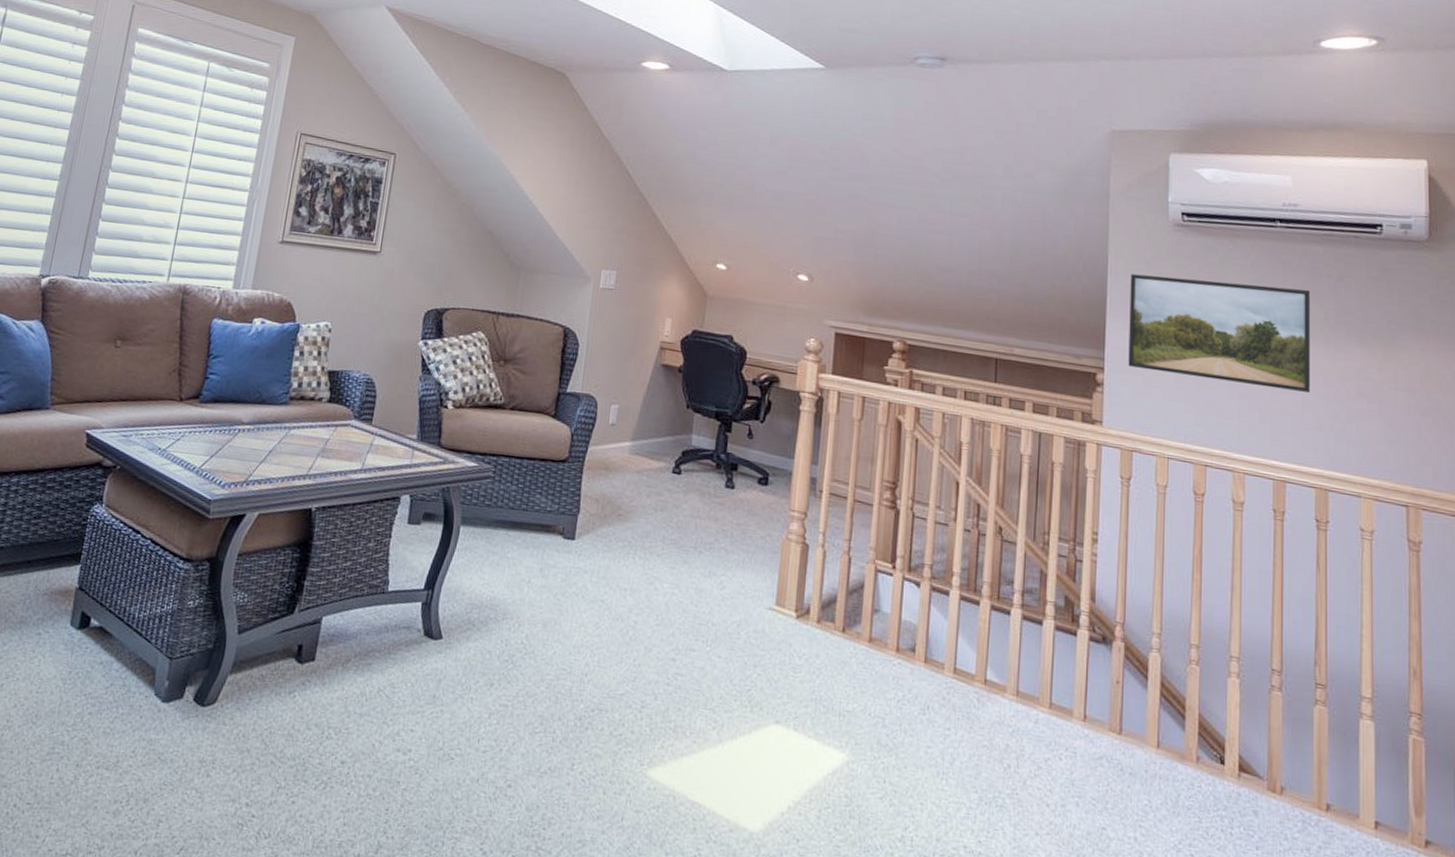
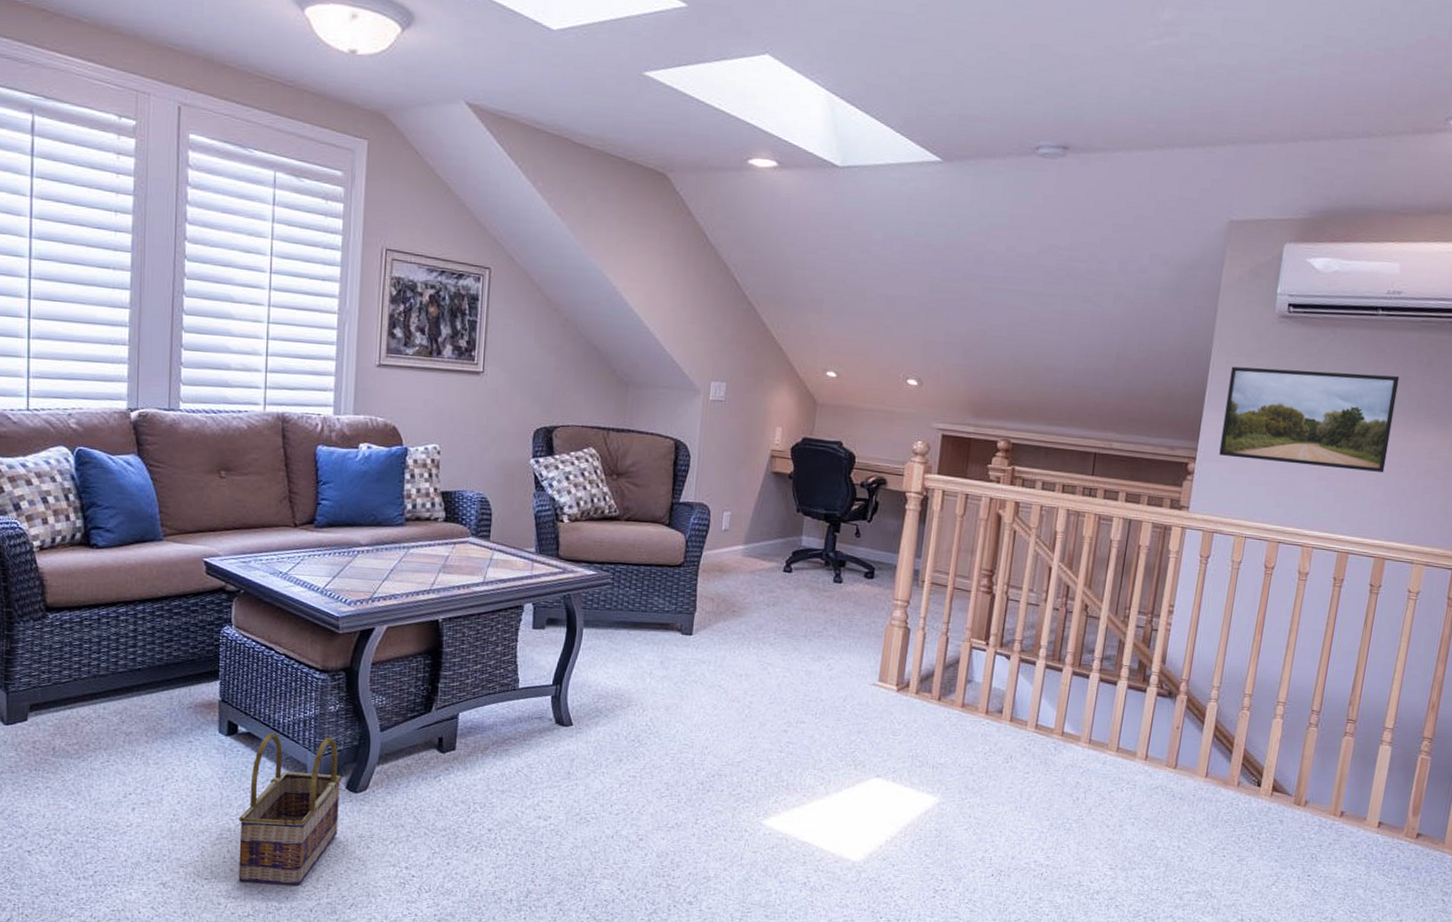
basket: none [62,628,192,819] -> present [238,733,343,886]

